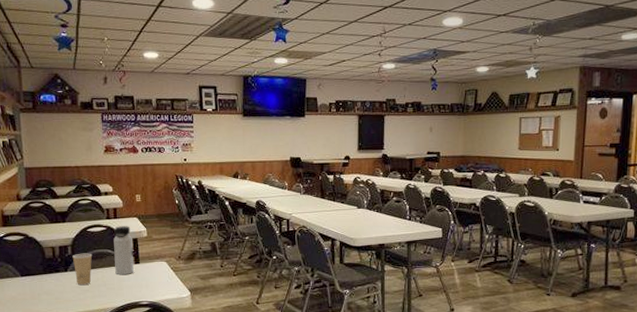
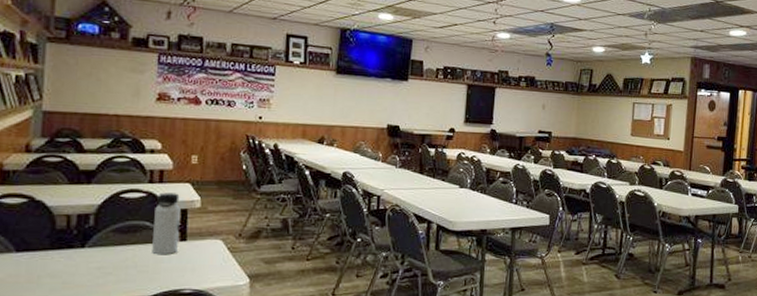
paper cup: present [72,253,93,286] -> none [94,224,123,267]

